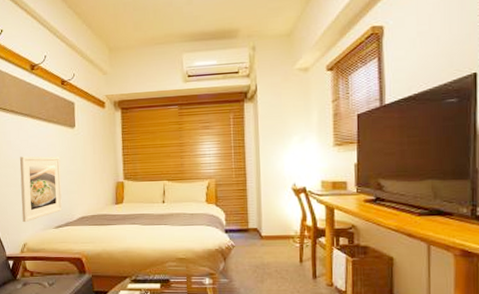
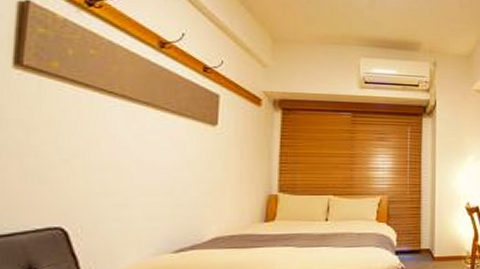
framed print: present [19,156,63,223] -> none [121,156,192,246]

